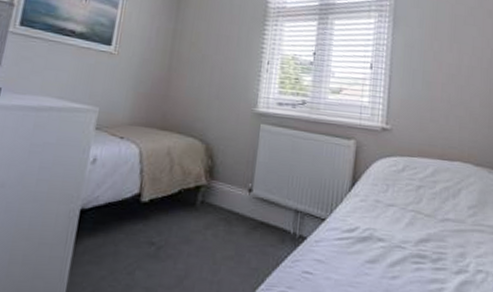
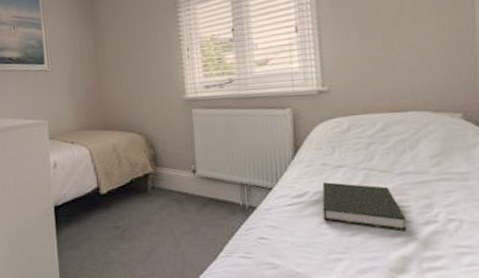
book: none [369,220,442,279] -> present [322,182,407,232]

